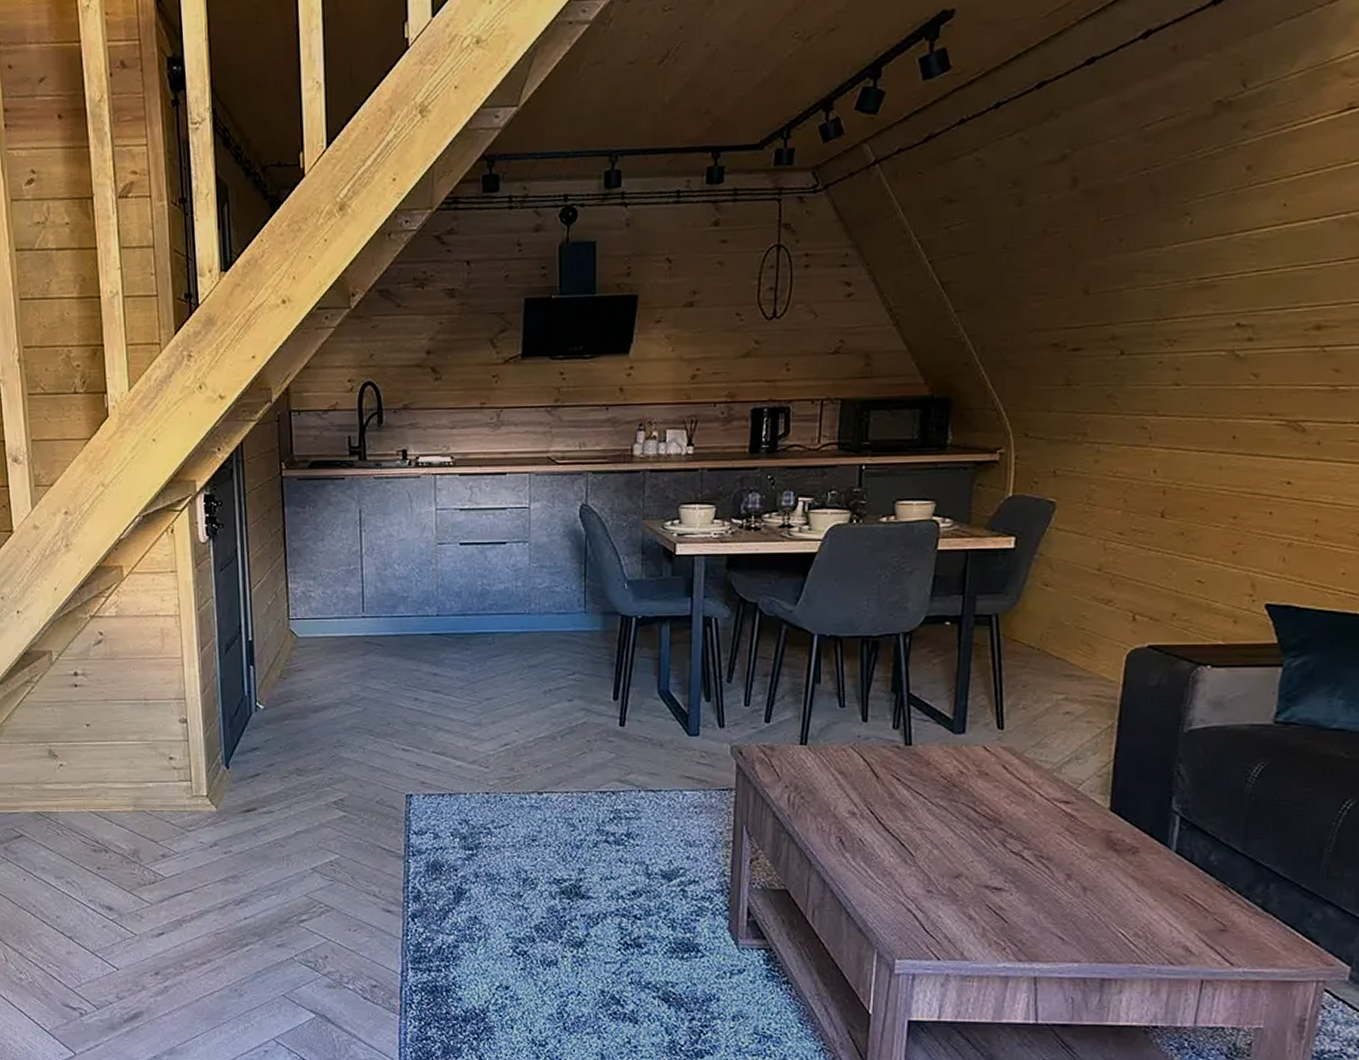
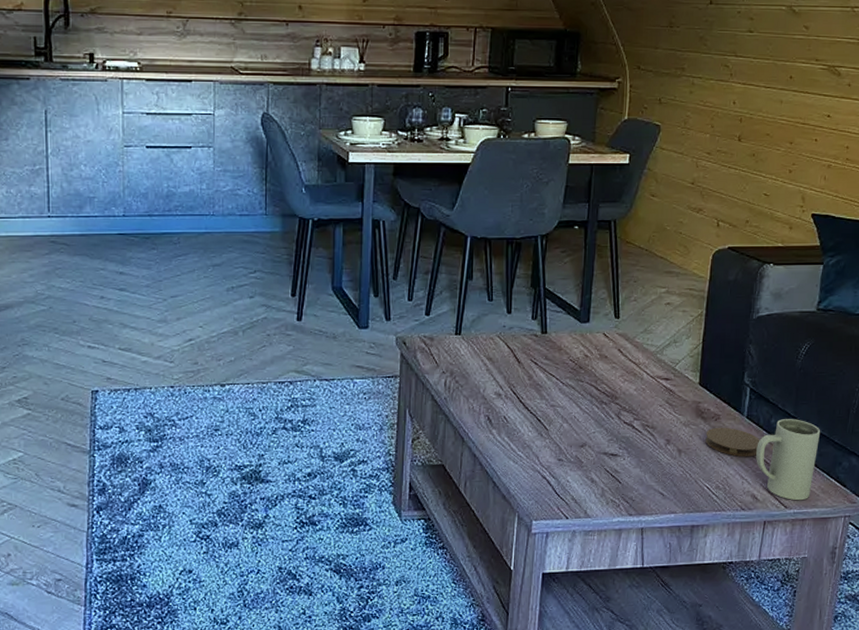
coaster: none [1119,862,1195,901] -> present [705,427,760,457]
mug: none [1189,856,1281,958] -> present [756,419,821,501]

